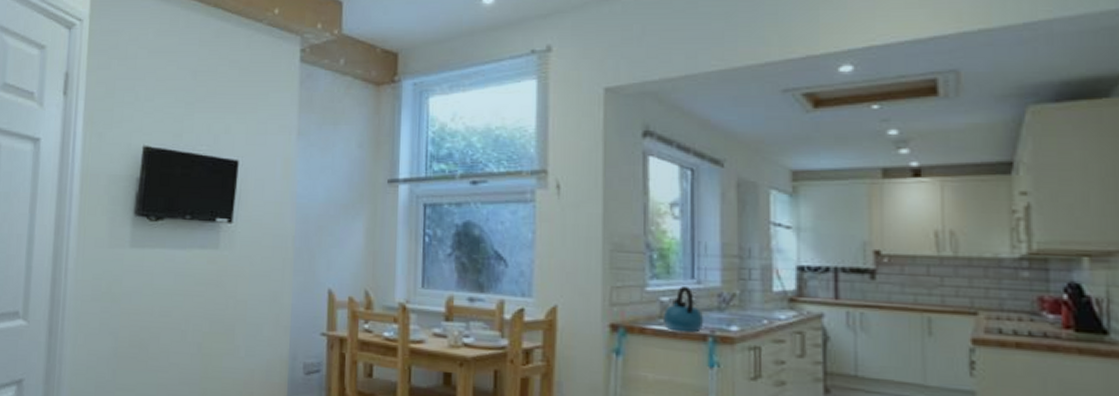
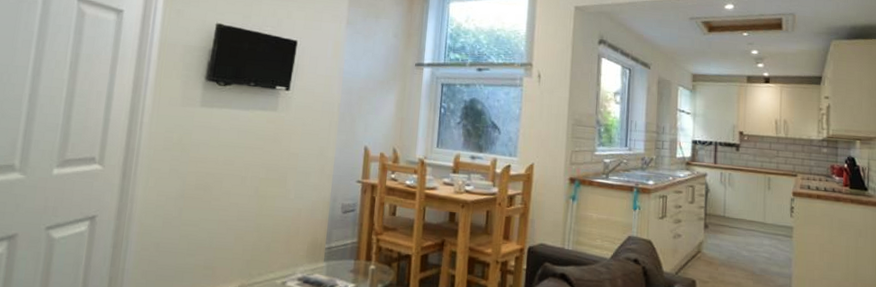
kettle: present [662,285,704,333] -> none [605,151,632,185]

